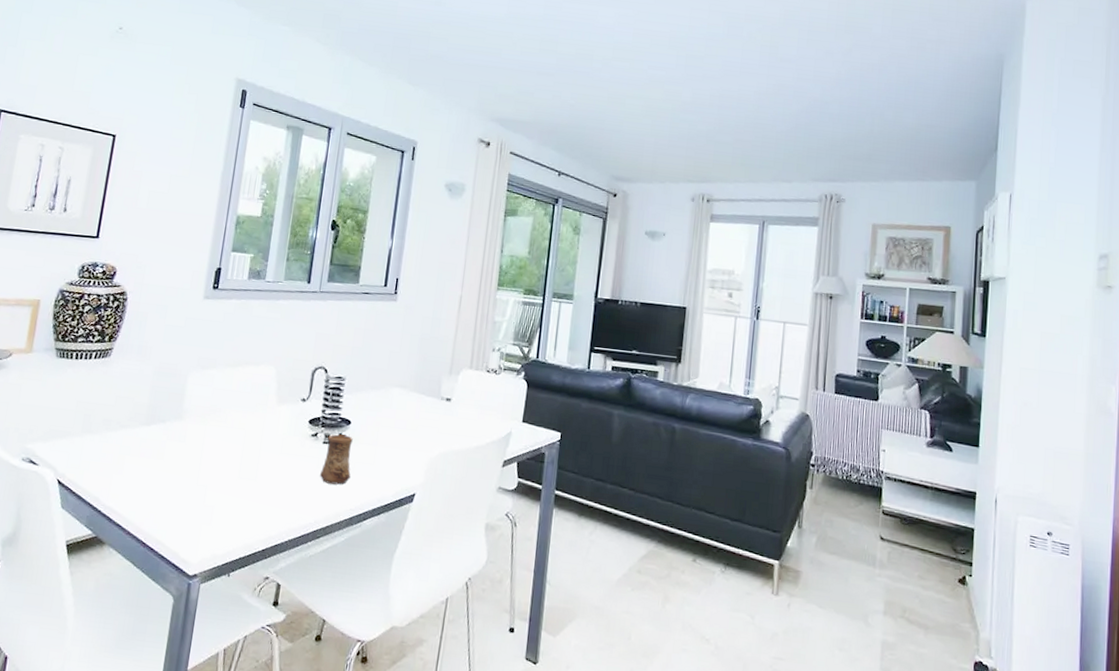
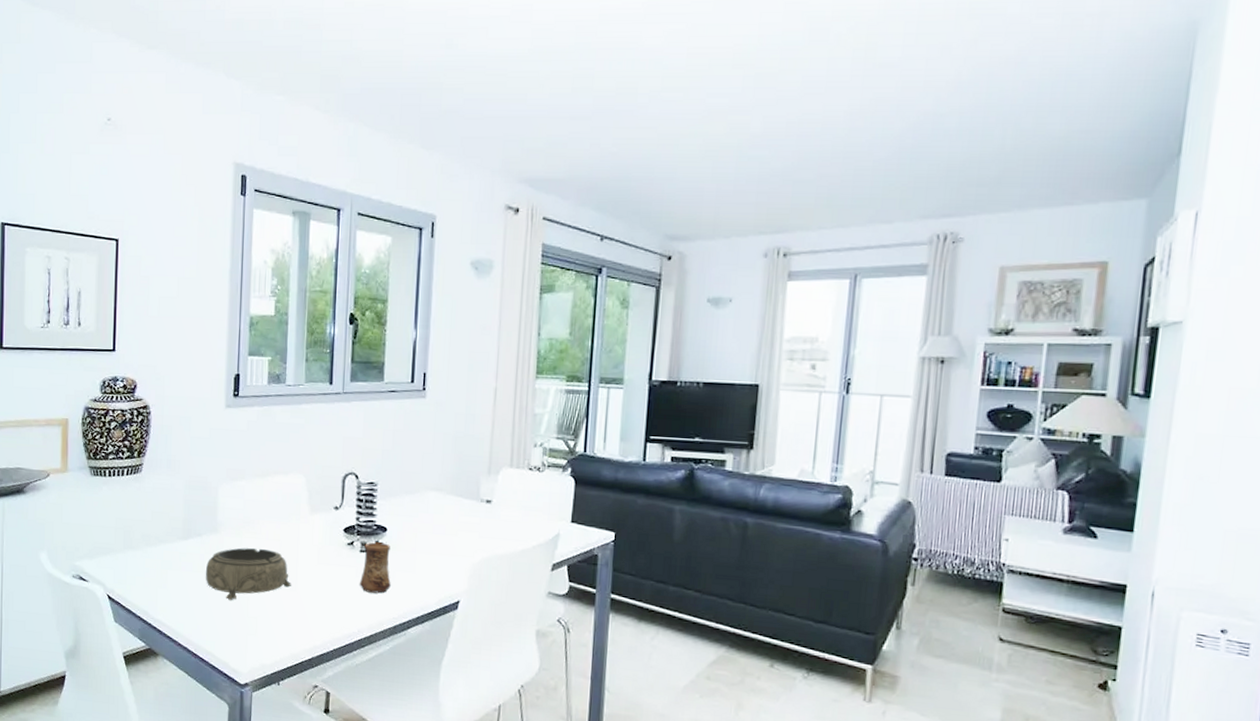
decorative bowl: none [164,435,252,489] -> present [205,547,291,601]

